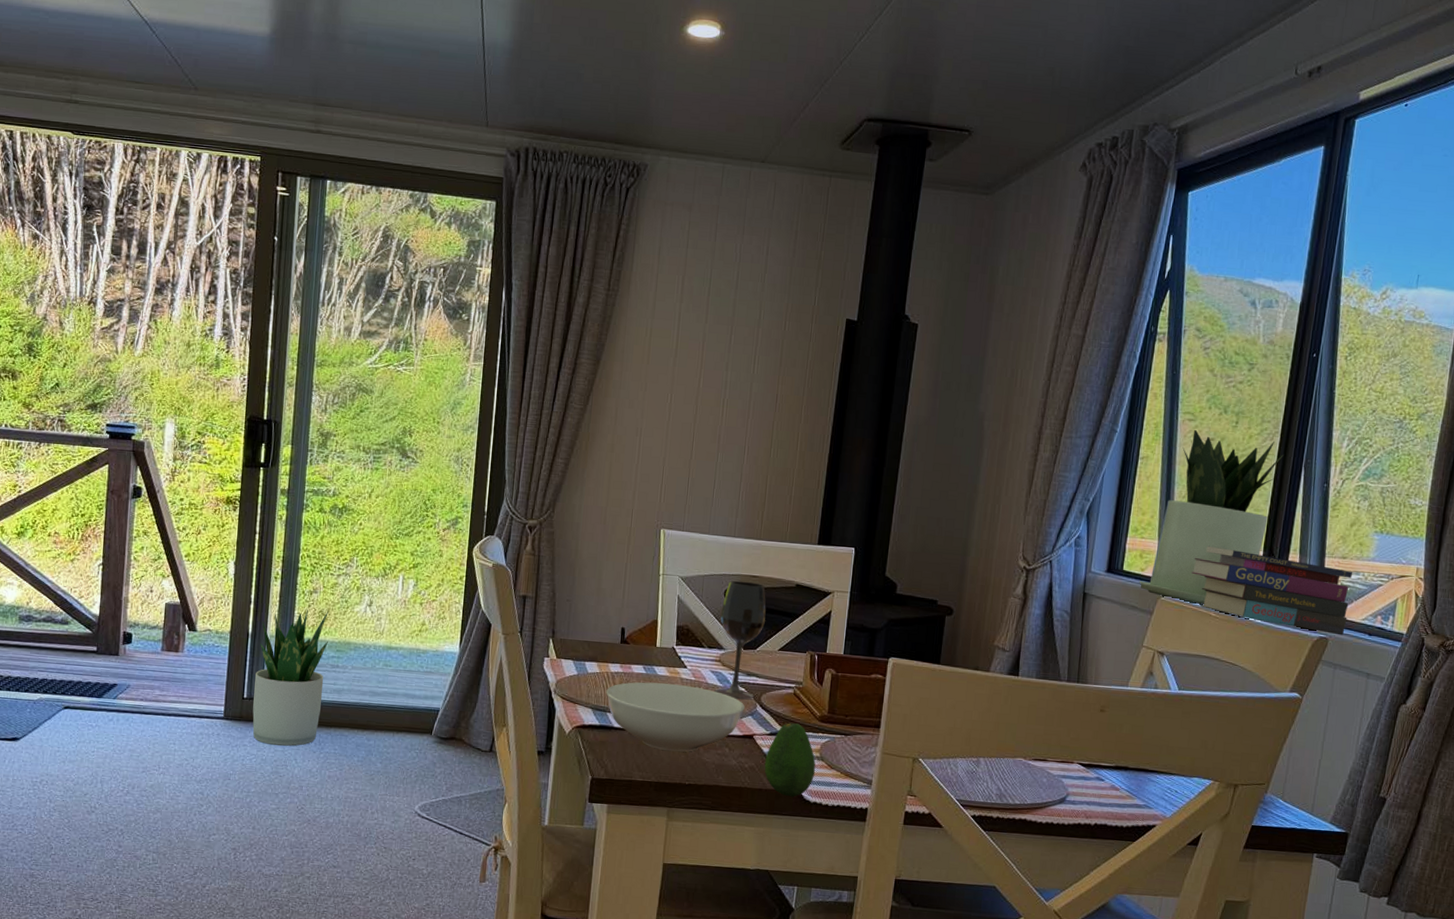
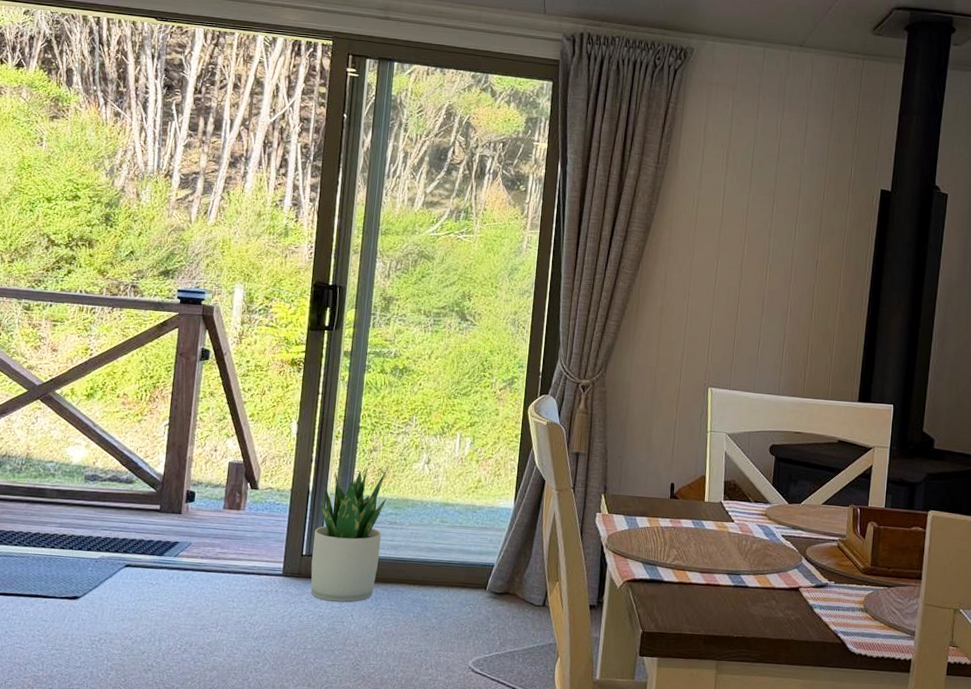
bowl: present [606,682,745,752] -> none [656,536,791,605]
wine glass: present [713,580,766,701] -> none [760,436,810,554]
fruit: present [764,723,816,797] -> none [810,575,860,649]

